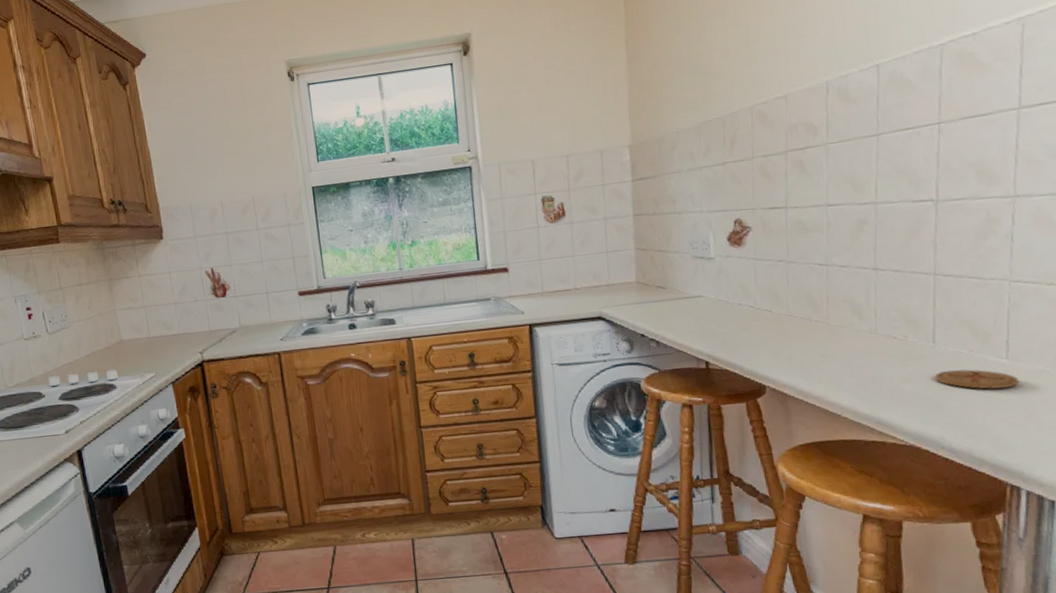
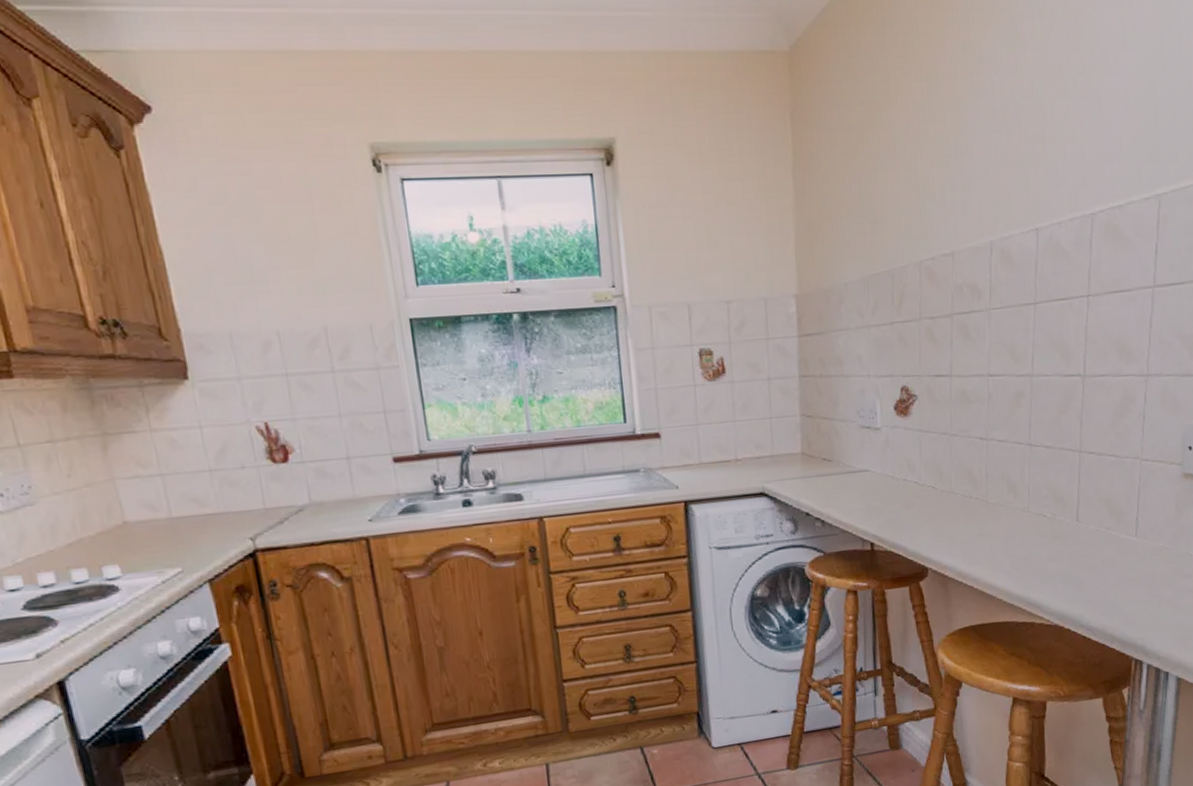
coaster: present [935,369,1020,390] -> none [1078,547,1145,567]

